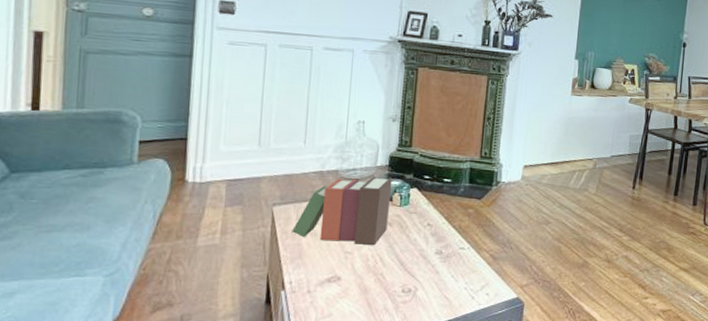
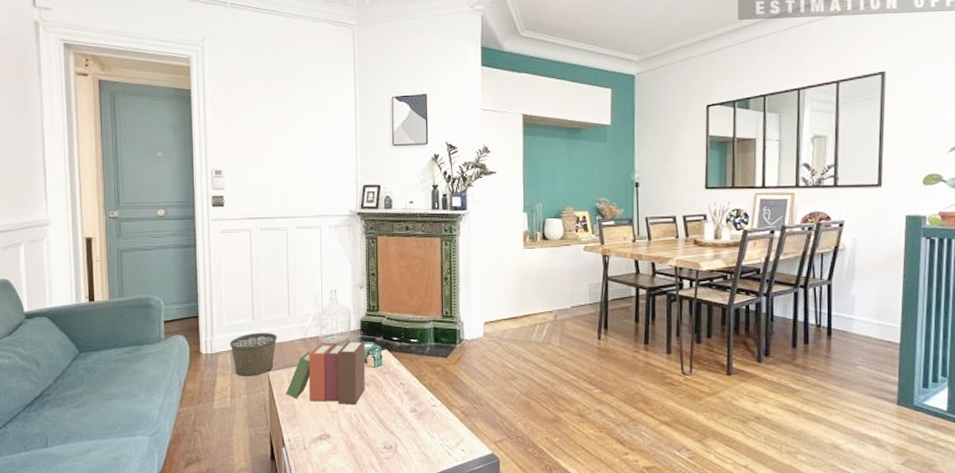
basket: none [225,161,288,211] -> present [229,332,278,376]

